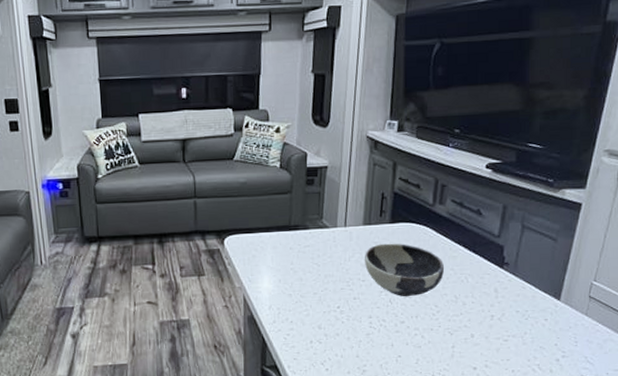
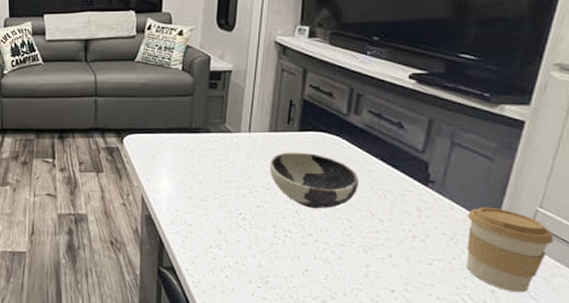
coffee cup: none [536,283,605,359] -> present [466,207,554,293]

